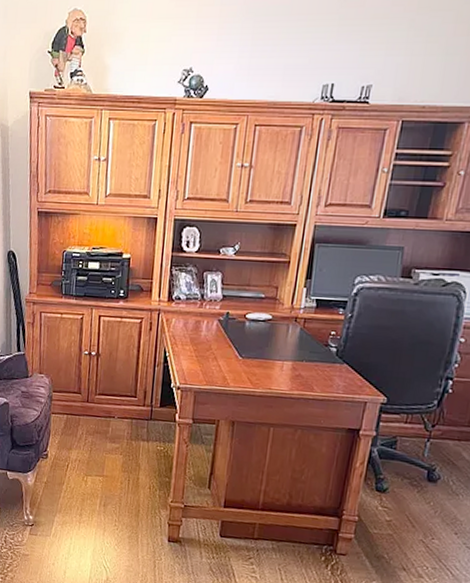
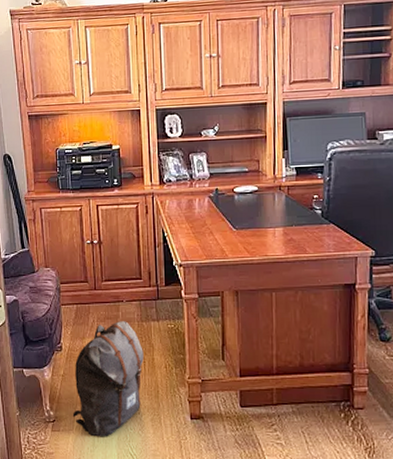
backpack: none [51,436,129,547] -> present [72,321,144,437]

